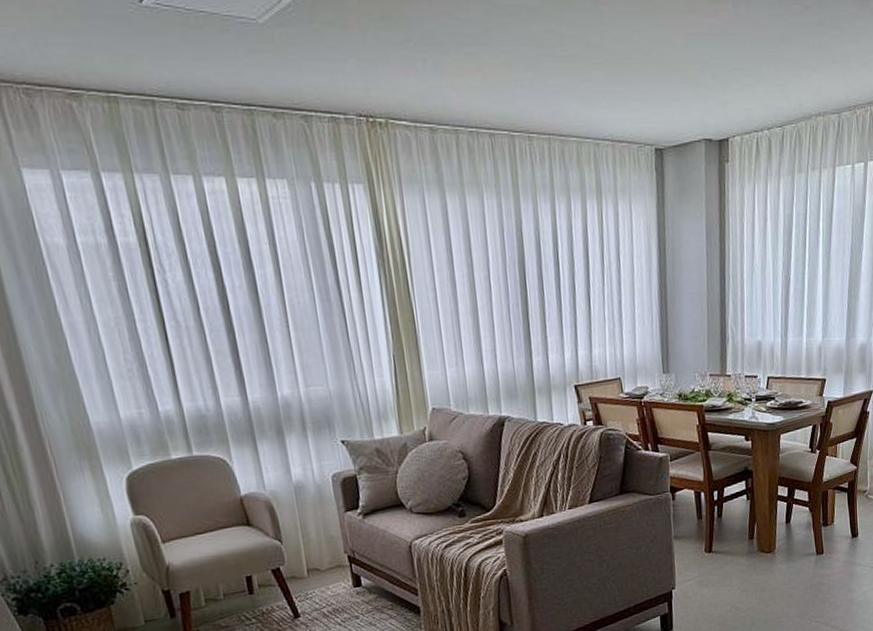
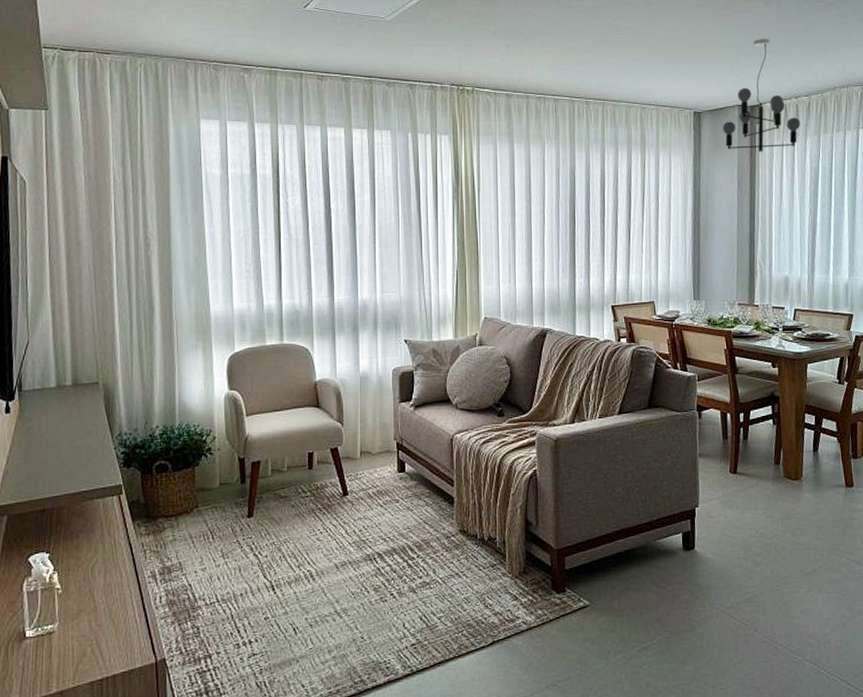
chandelier: none [688,53,774,197] -> present [722,39,801,152]

